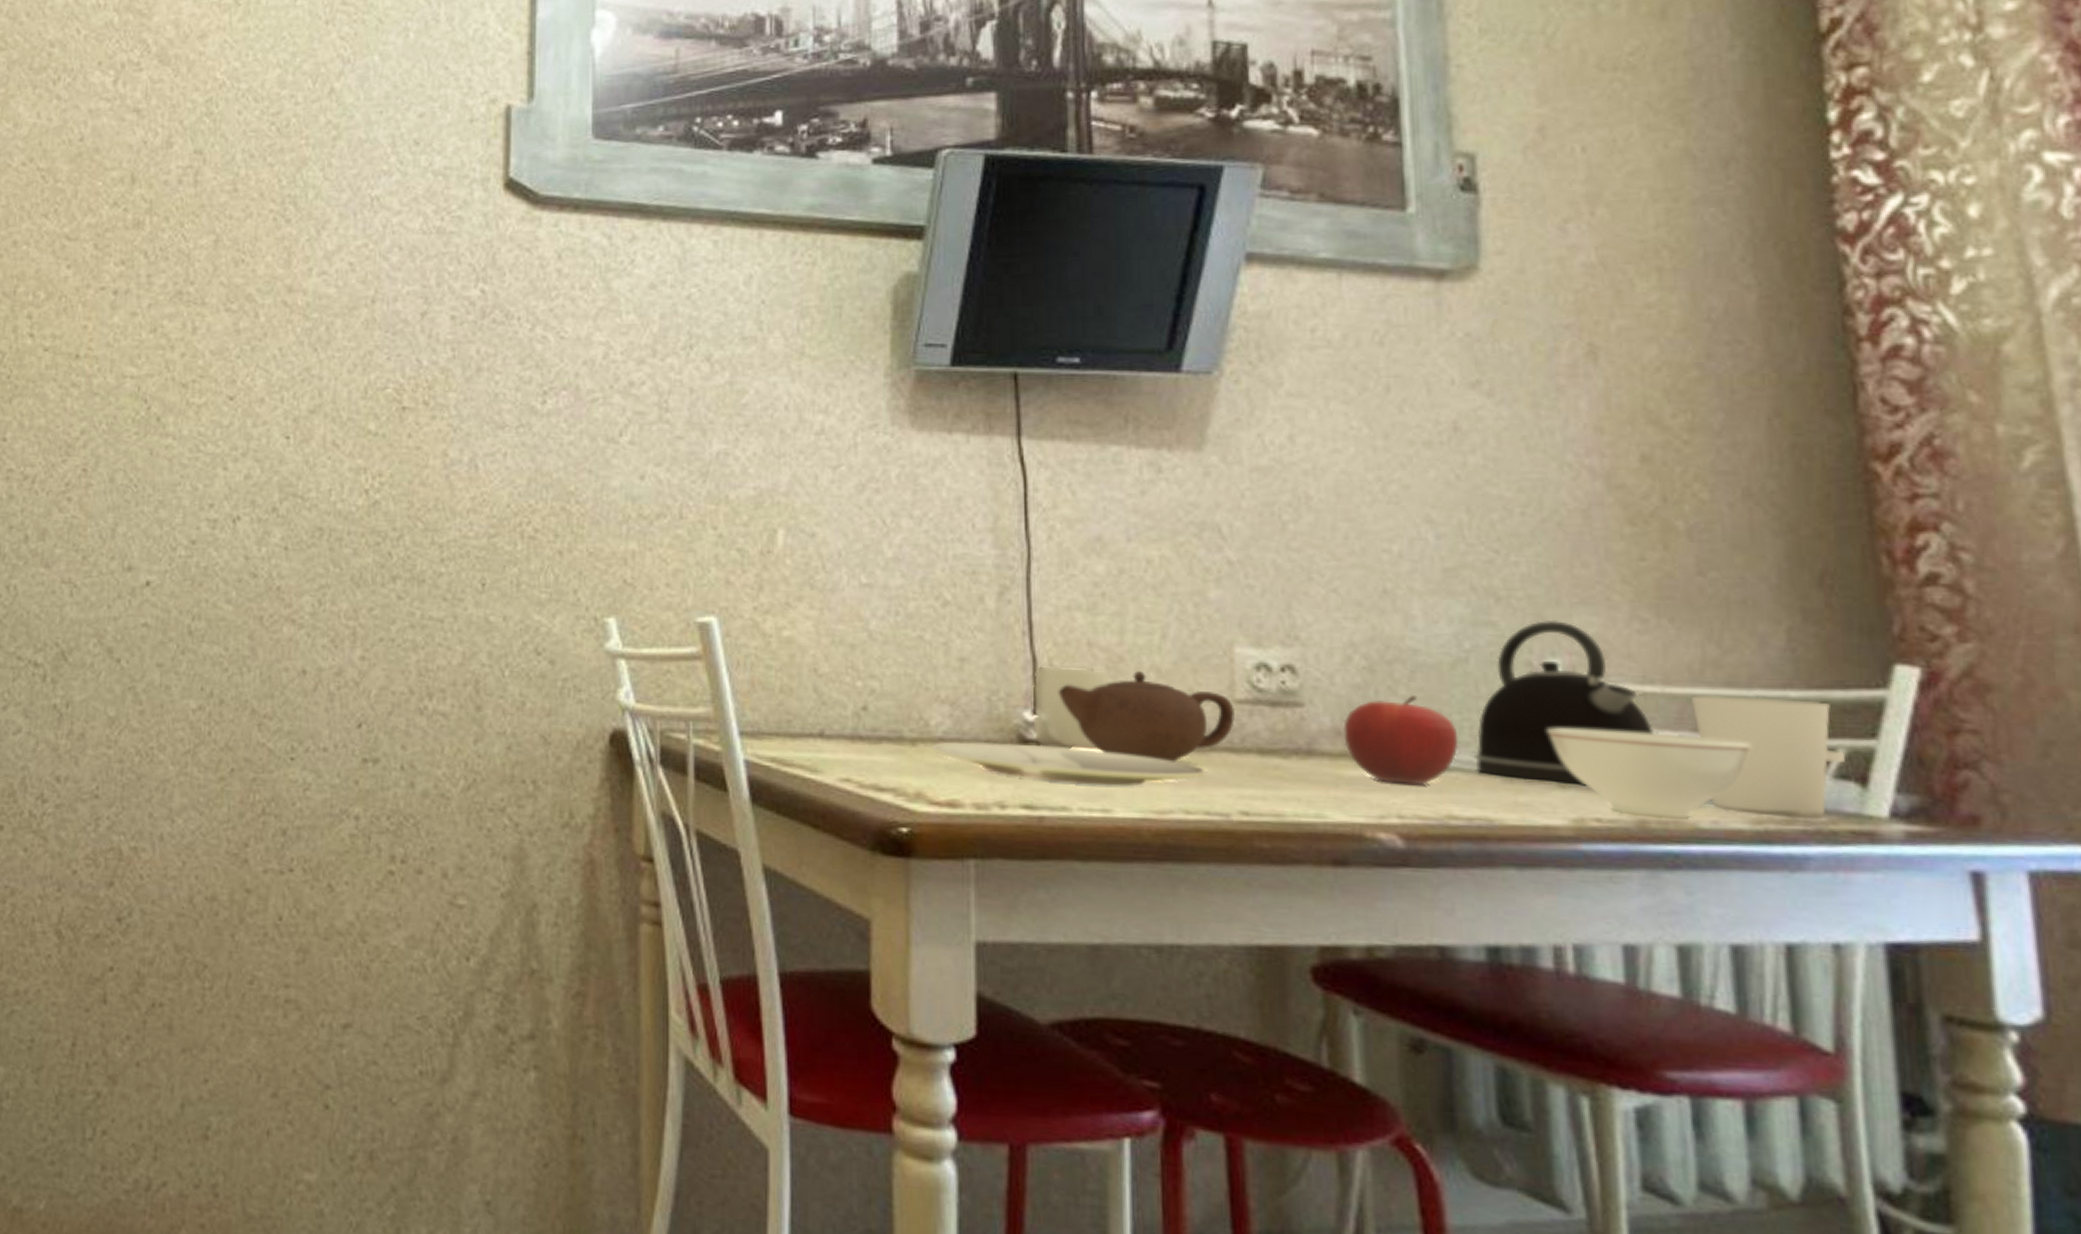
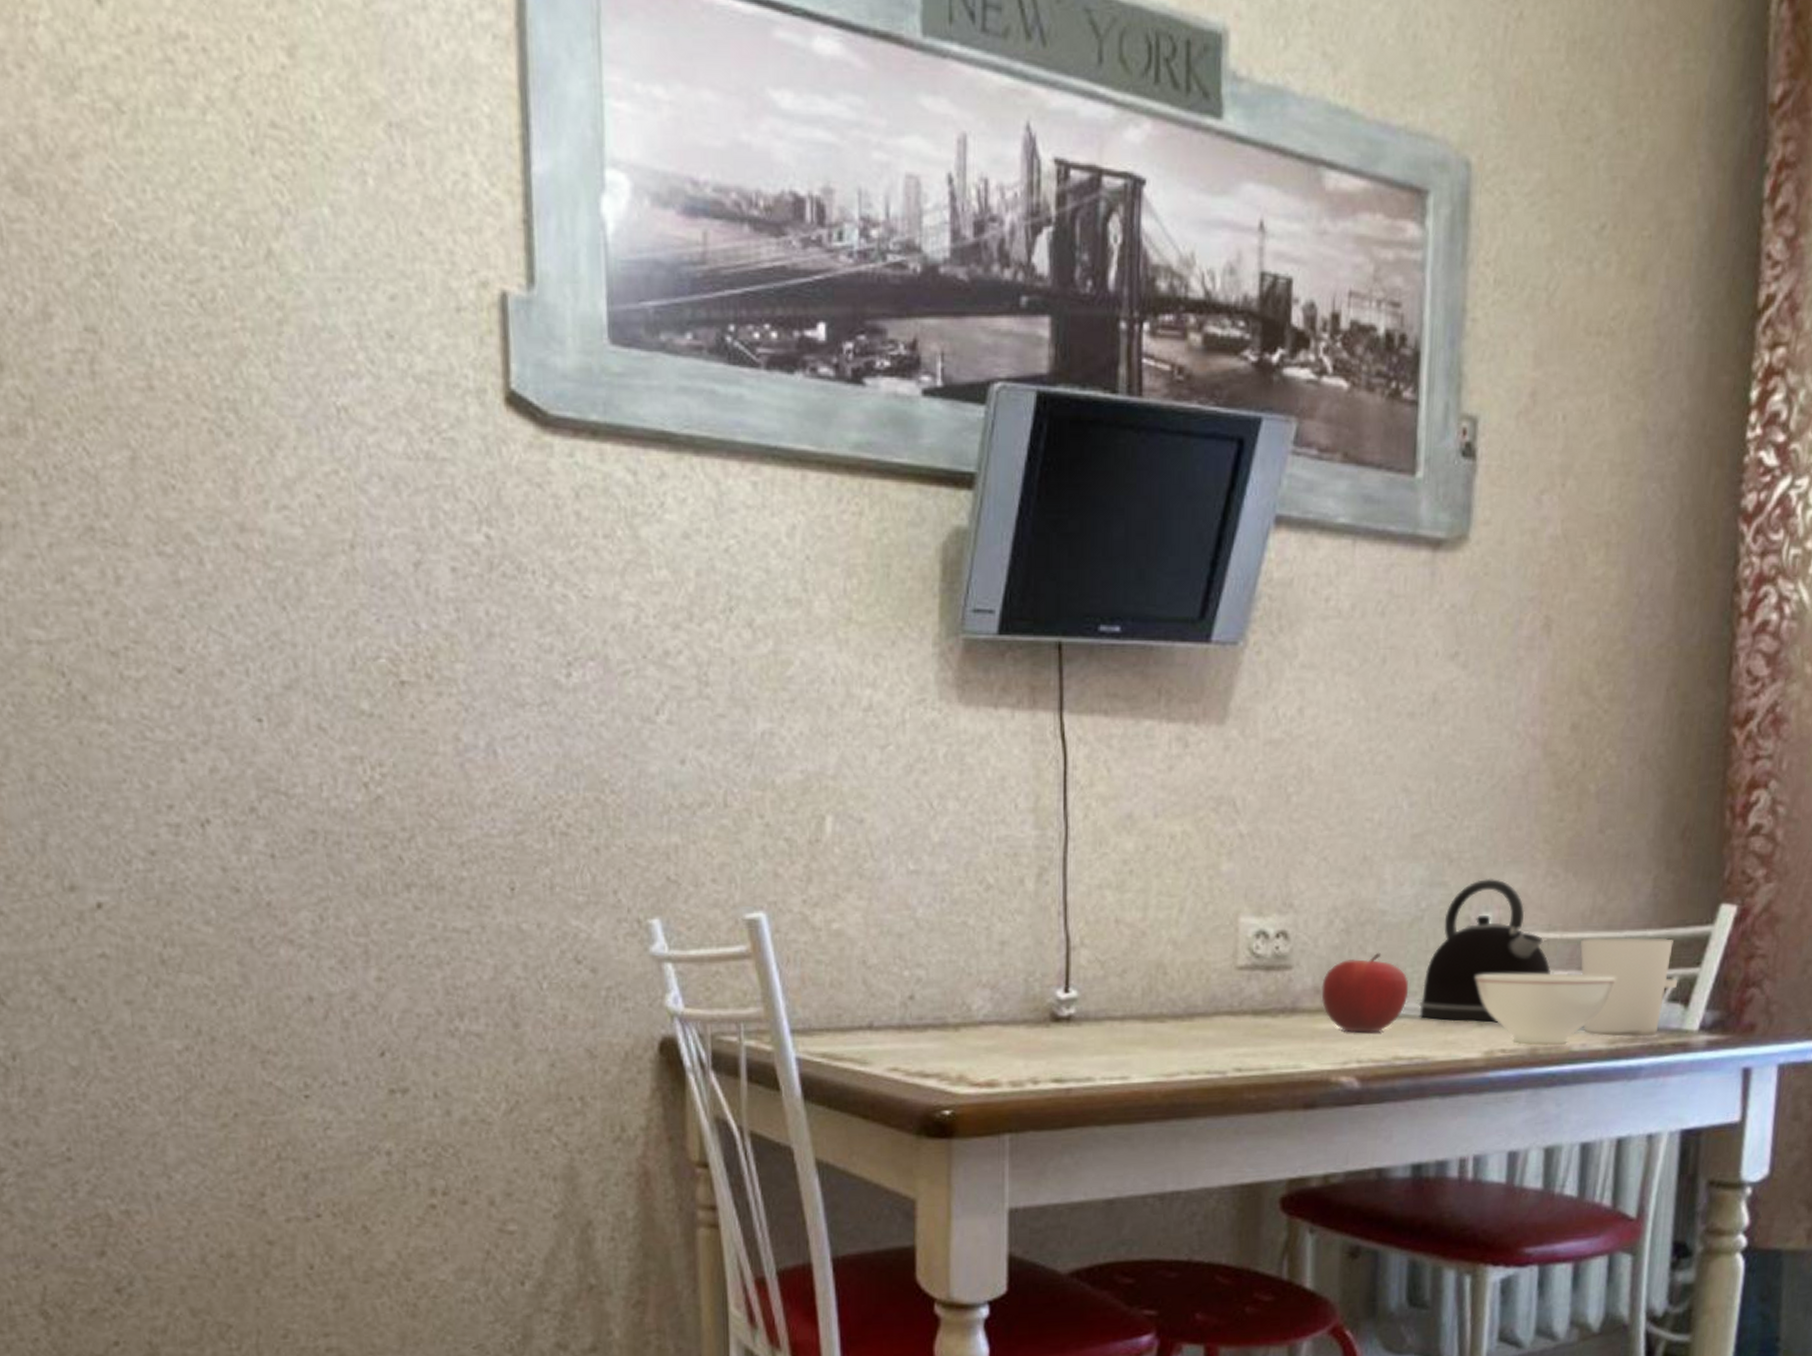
plate: present [931,742,1205,786] -> none [973,1021,1208,1056]
mug: present [1033,666,1117,749] -> none [1065,944,1139,1022]
teapot: present [1058,671,1235,762] -> none [1087,945,1236,1028]

